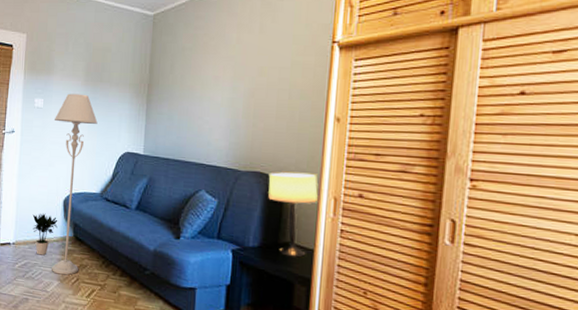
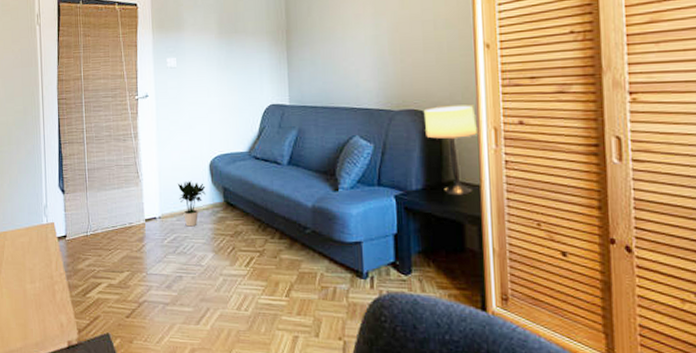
floor lamp: present [52,93,98,276] -> none [190,48,237,245]

